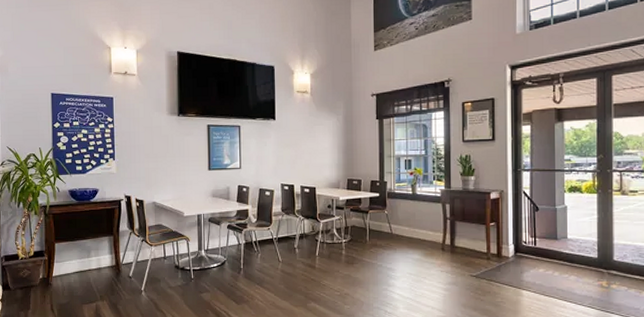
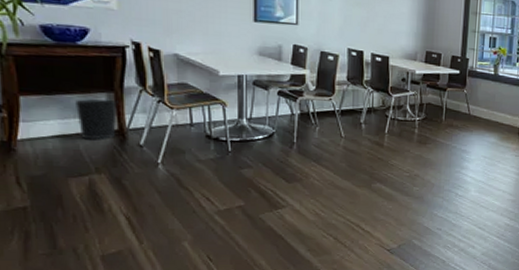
wastebasket: none [89,241,116,273] -> present [75,99,118,139]

